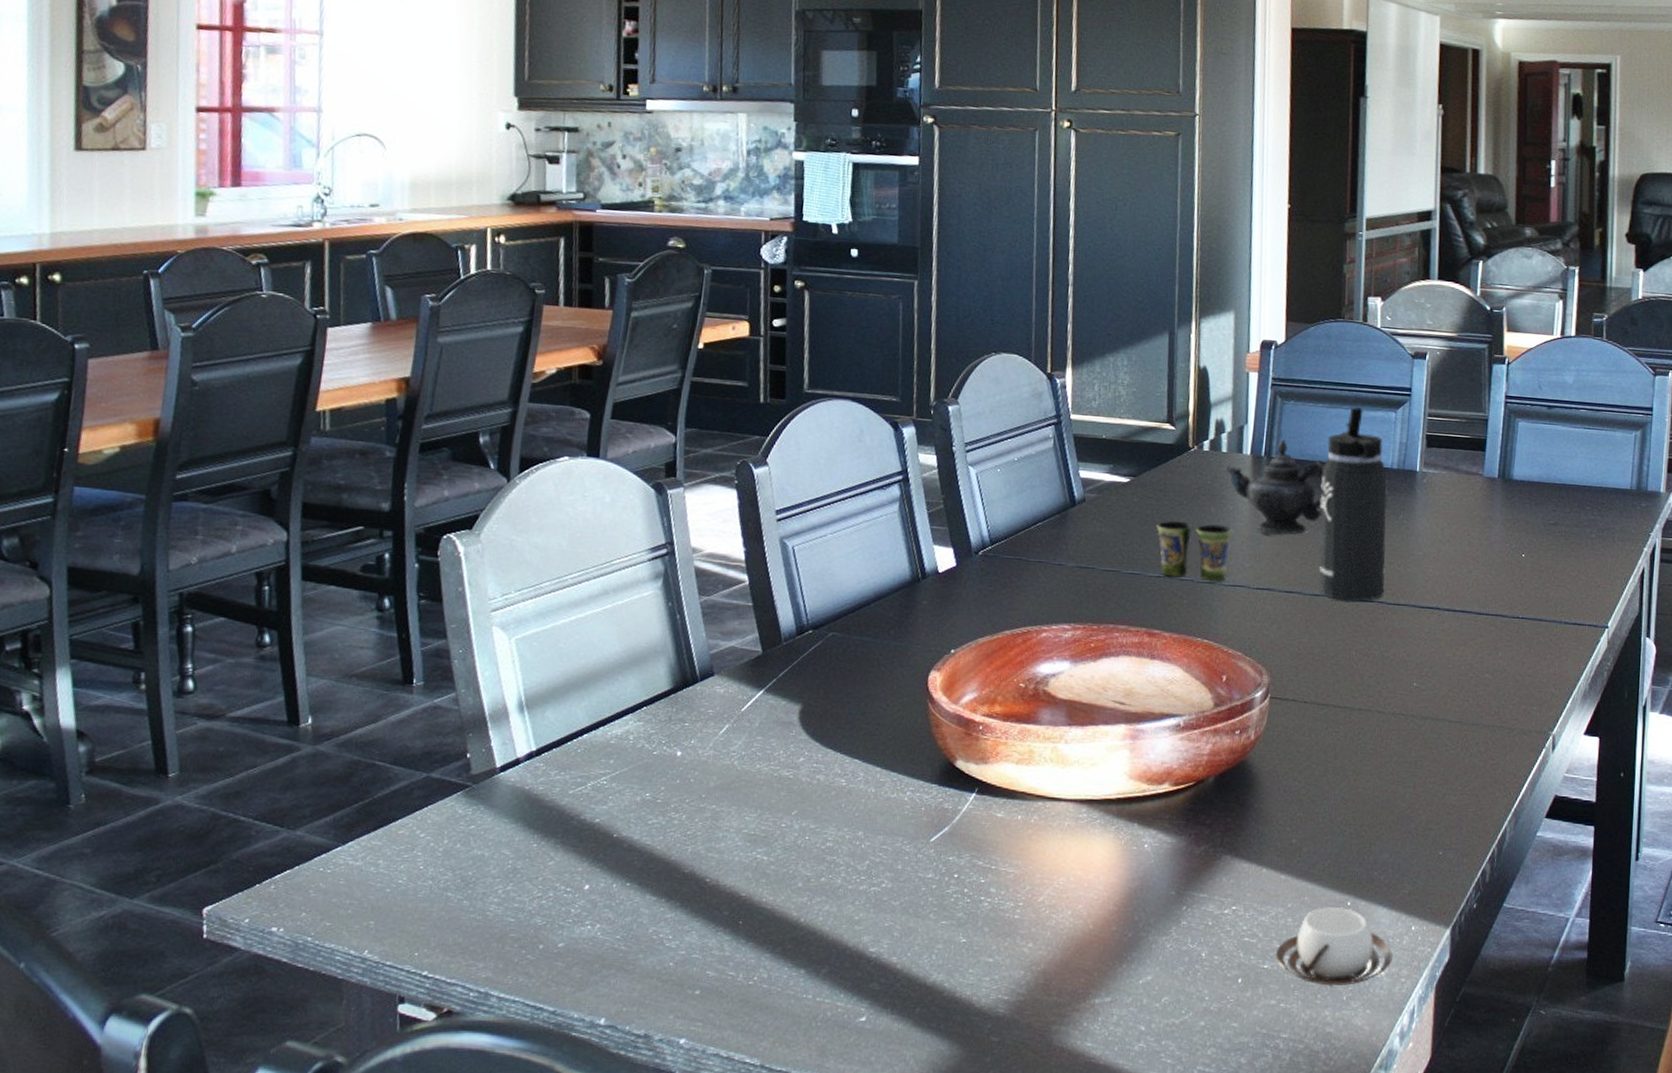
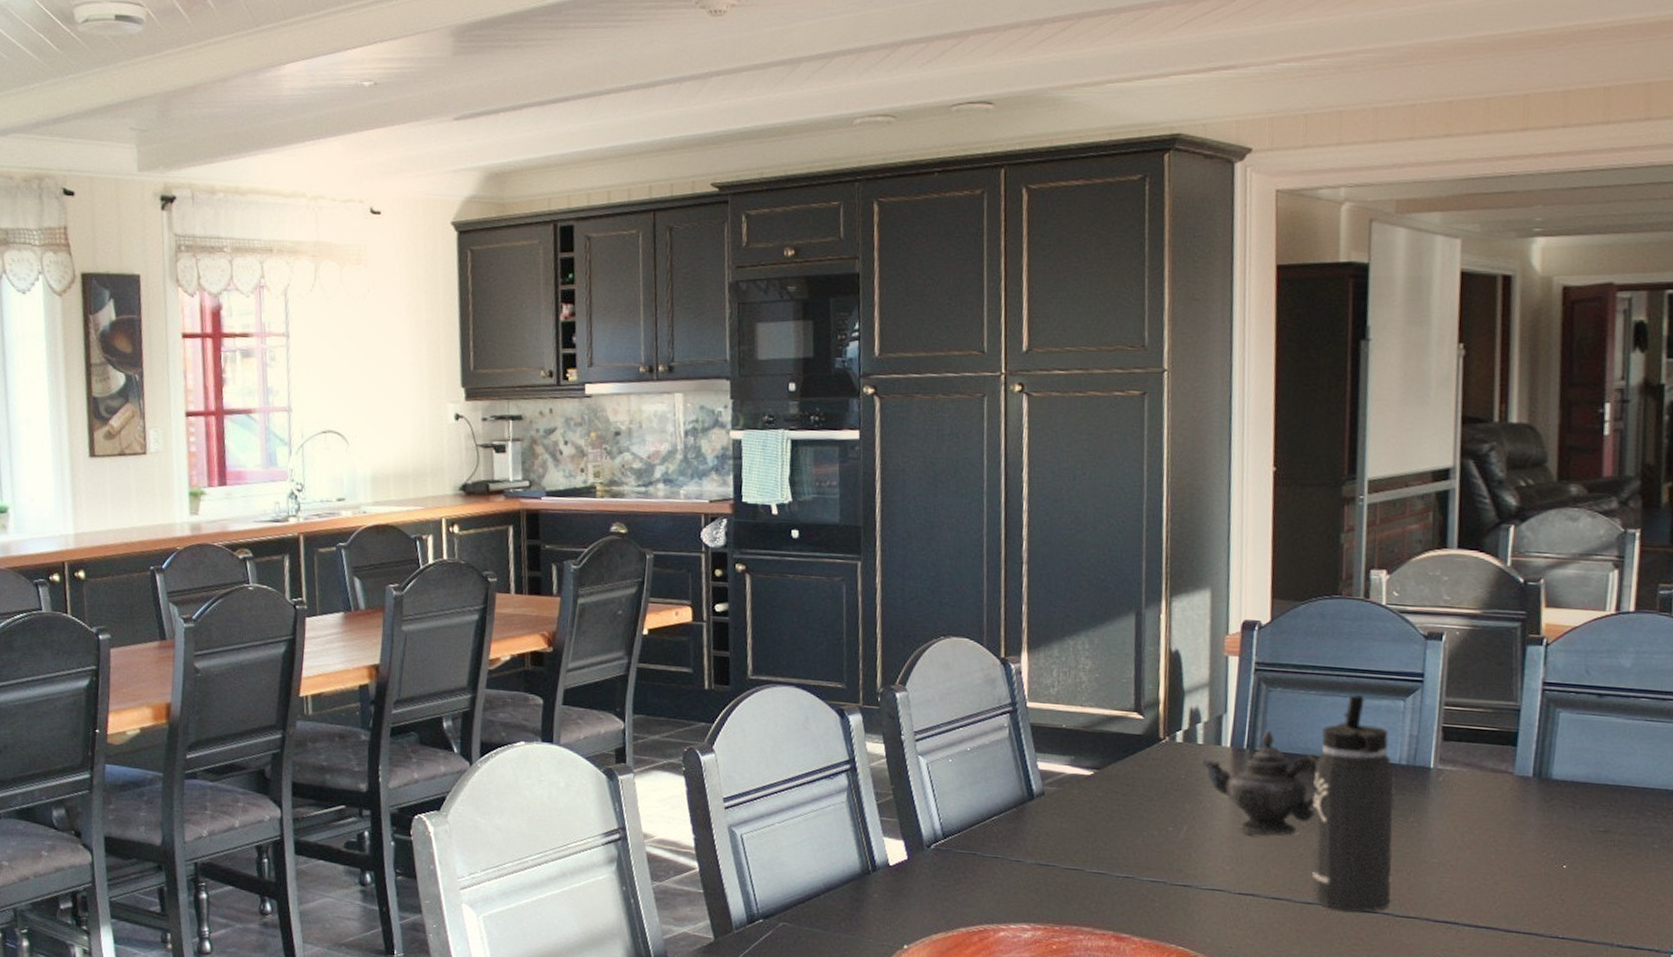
cup: present [1156,521,1232,581] -> none [1123,817,1210,884]

